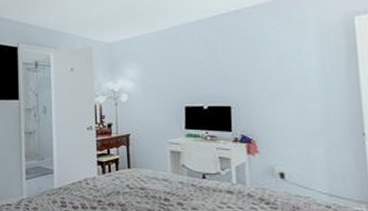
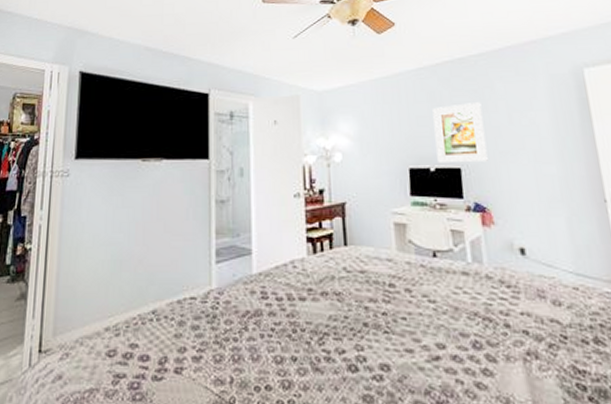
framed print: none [208,50,256,103] -> present [432,103,488,164]

